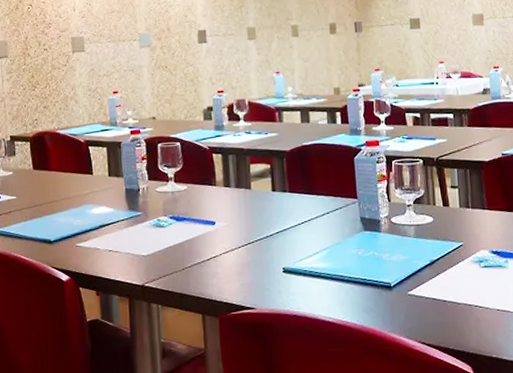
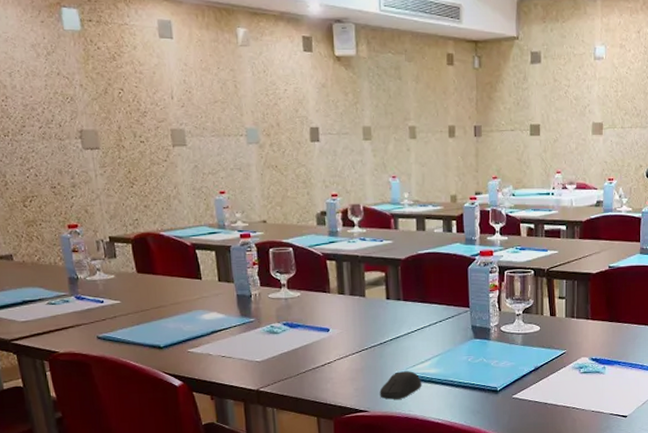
computer mouse: none [266,265,311,296] -> present [379,371,422,400]

